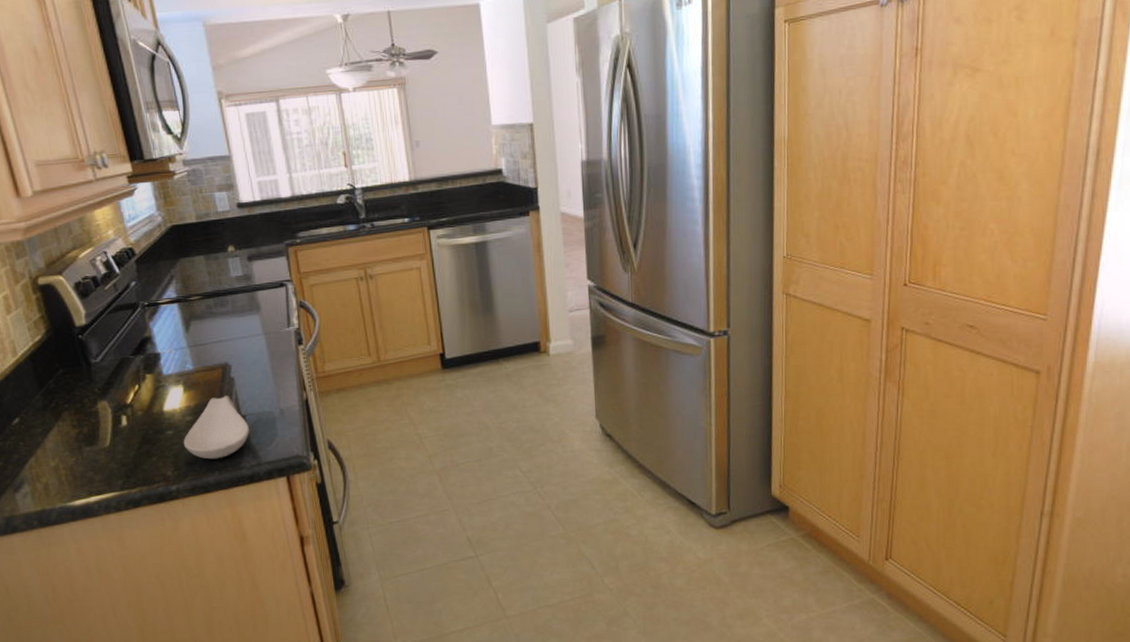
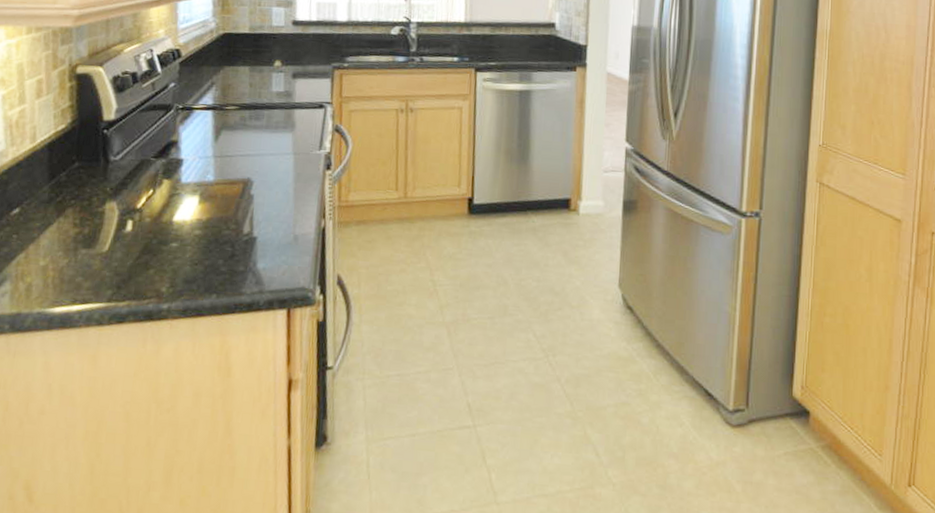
spoon rest: present [183,396,249,459] -> none [185,213,258,281]

